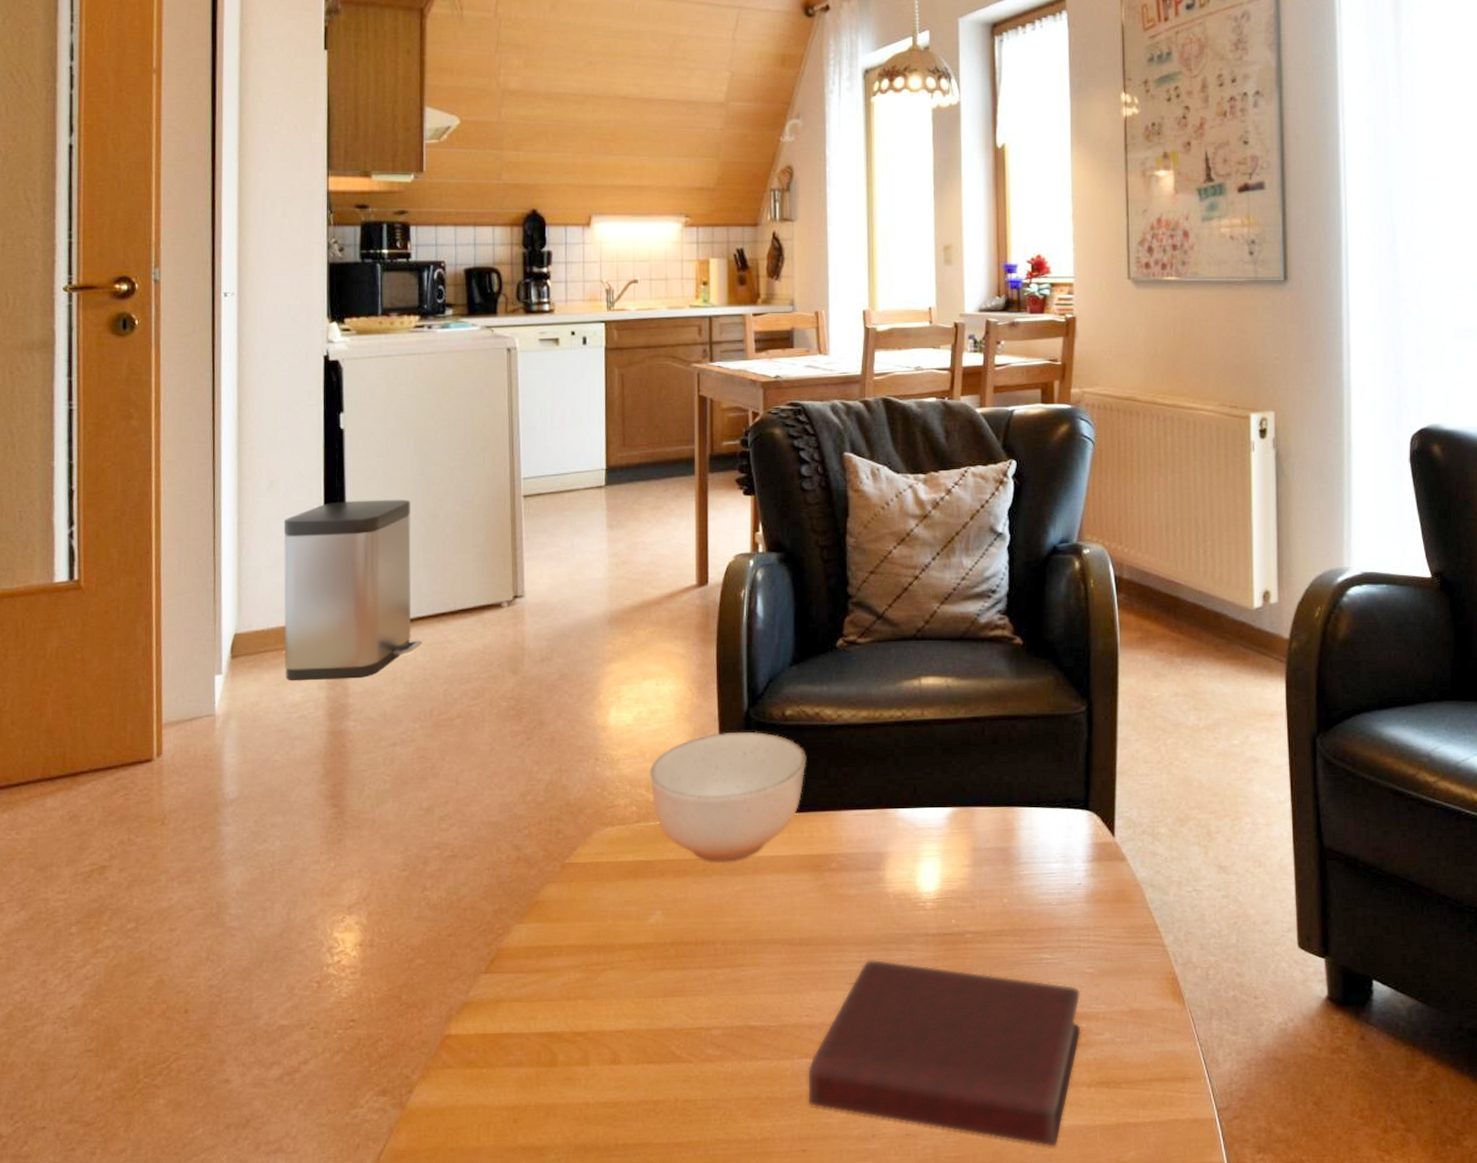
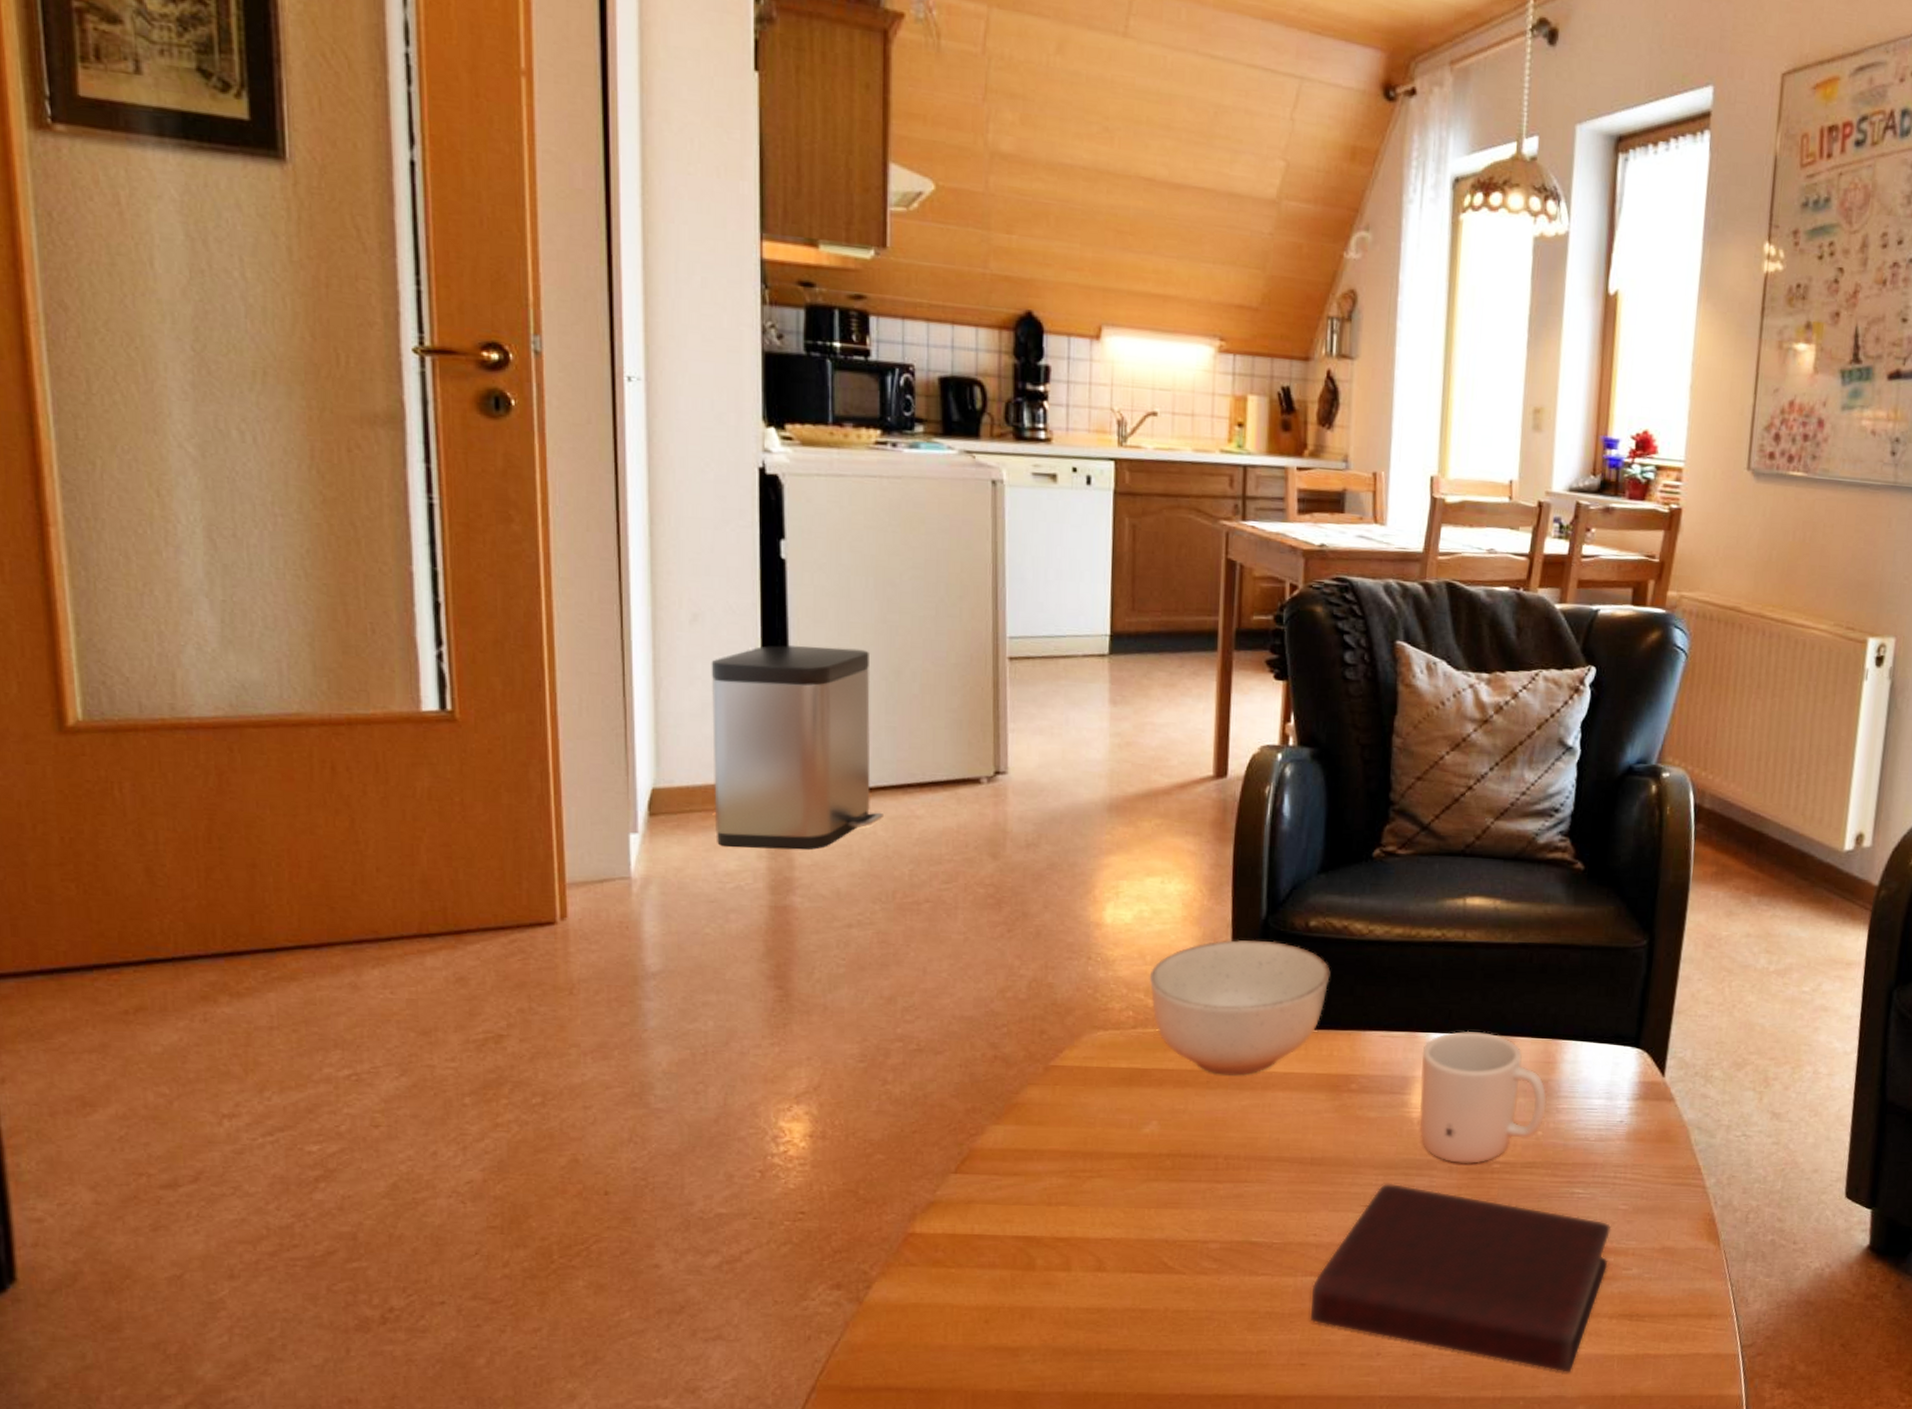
mug: none [893,804,1009,935] -> present [1419,1030,1547,1164]

